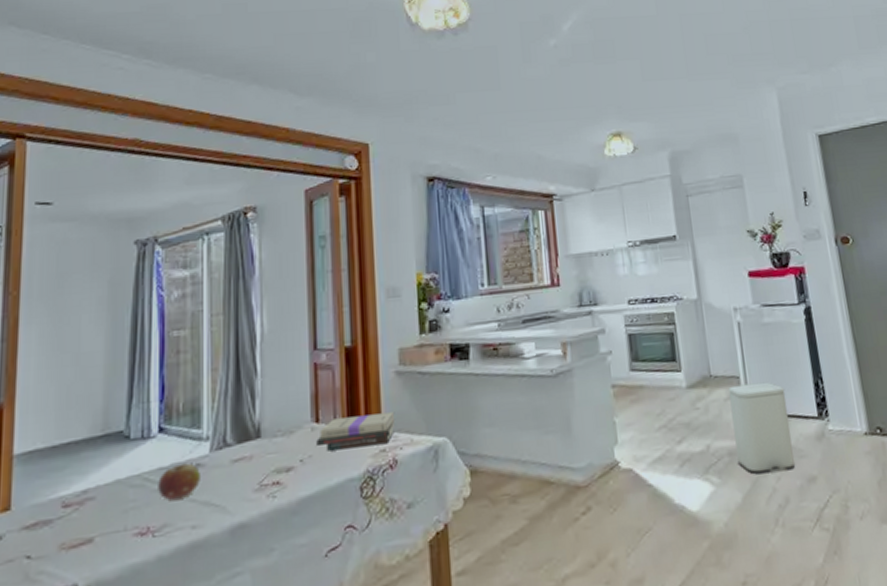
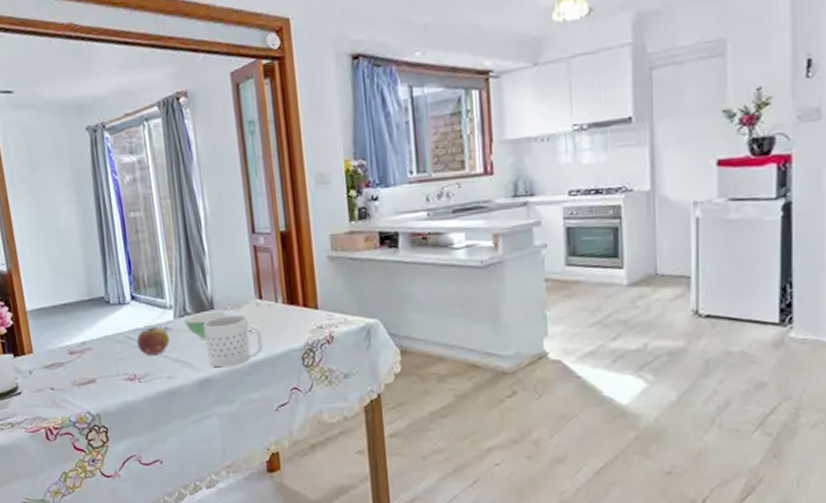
bowl: none [222,440,274,476] -> present [184,311,226,340]
mug: none [246,442,316,510] -> present [203,314,263,368]
books: present [316,412,396,451] -> none [261,293,330,325]
pedal bin: present [728,382,796,475] -> none [676,283,744,377]

